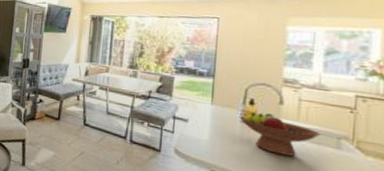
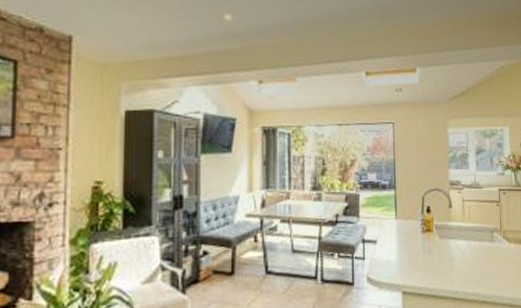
fruit bowl: present [238,112,321,157] -> none [419,219,480,259]

